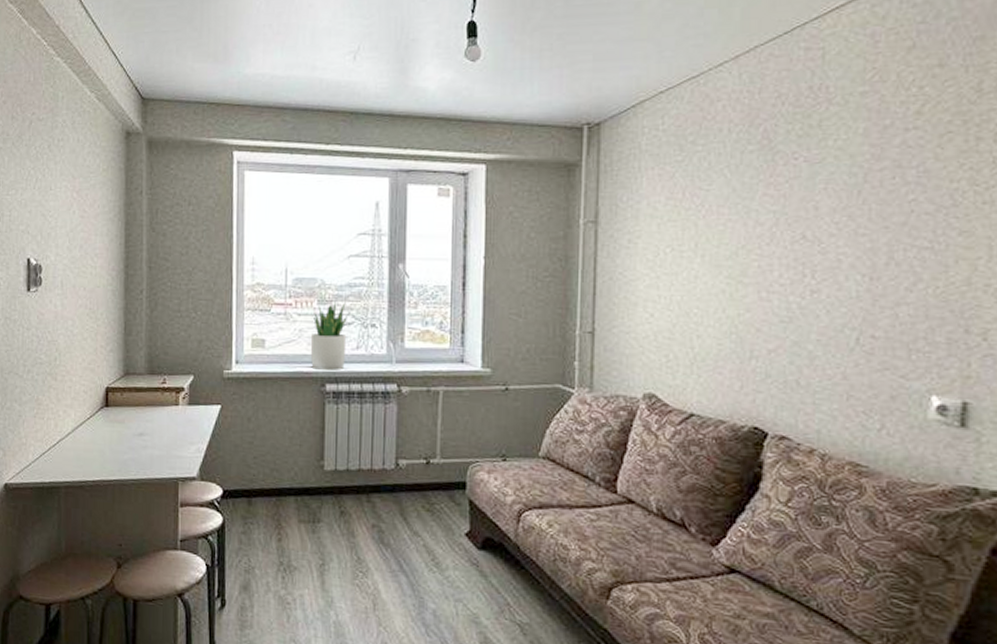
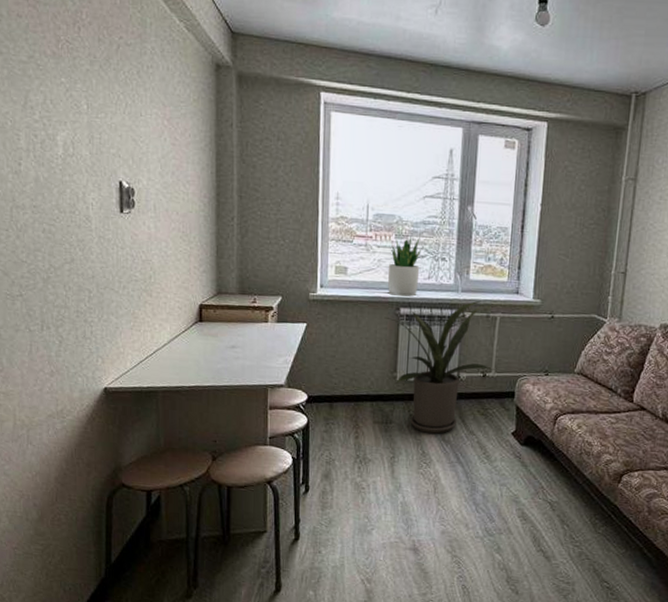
house plant: none [307,372,437,535] -> present [384,300,492,434]

